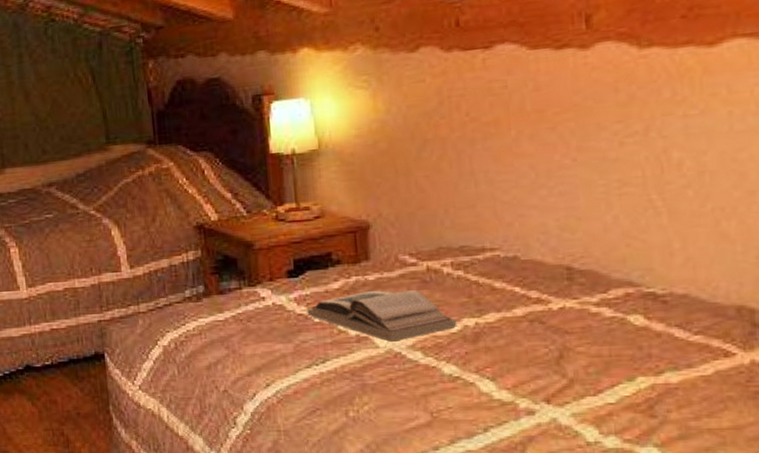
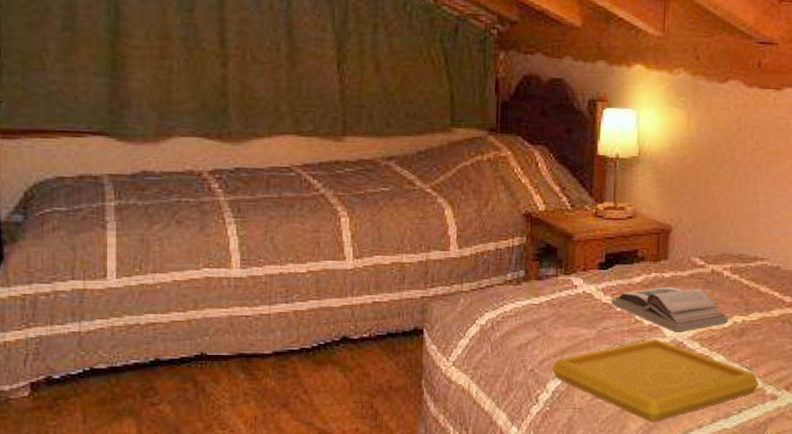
serving tray: none [247,350,507,445] -> present [551,339,758,423]

